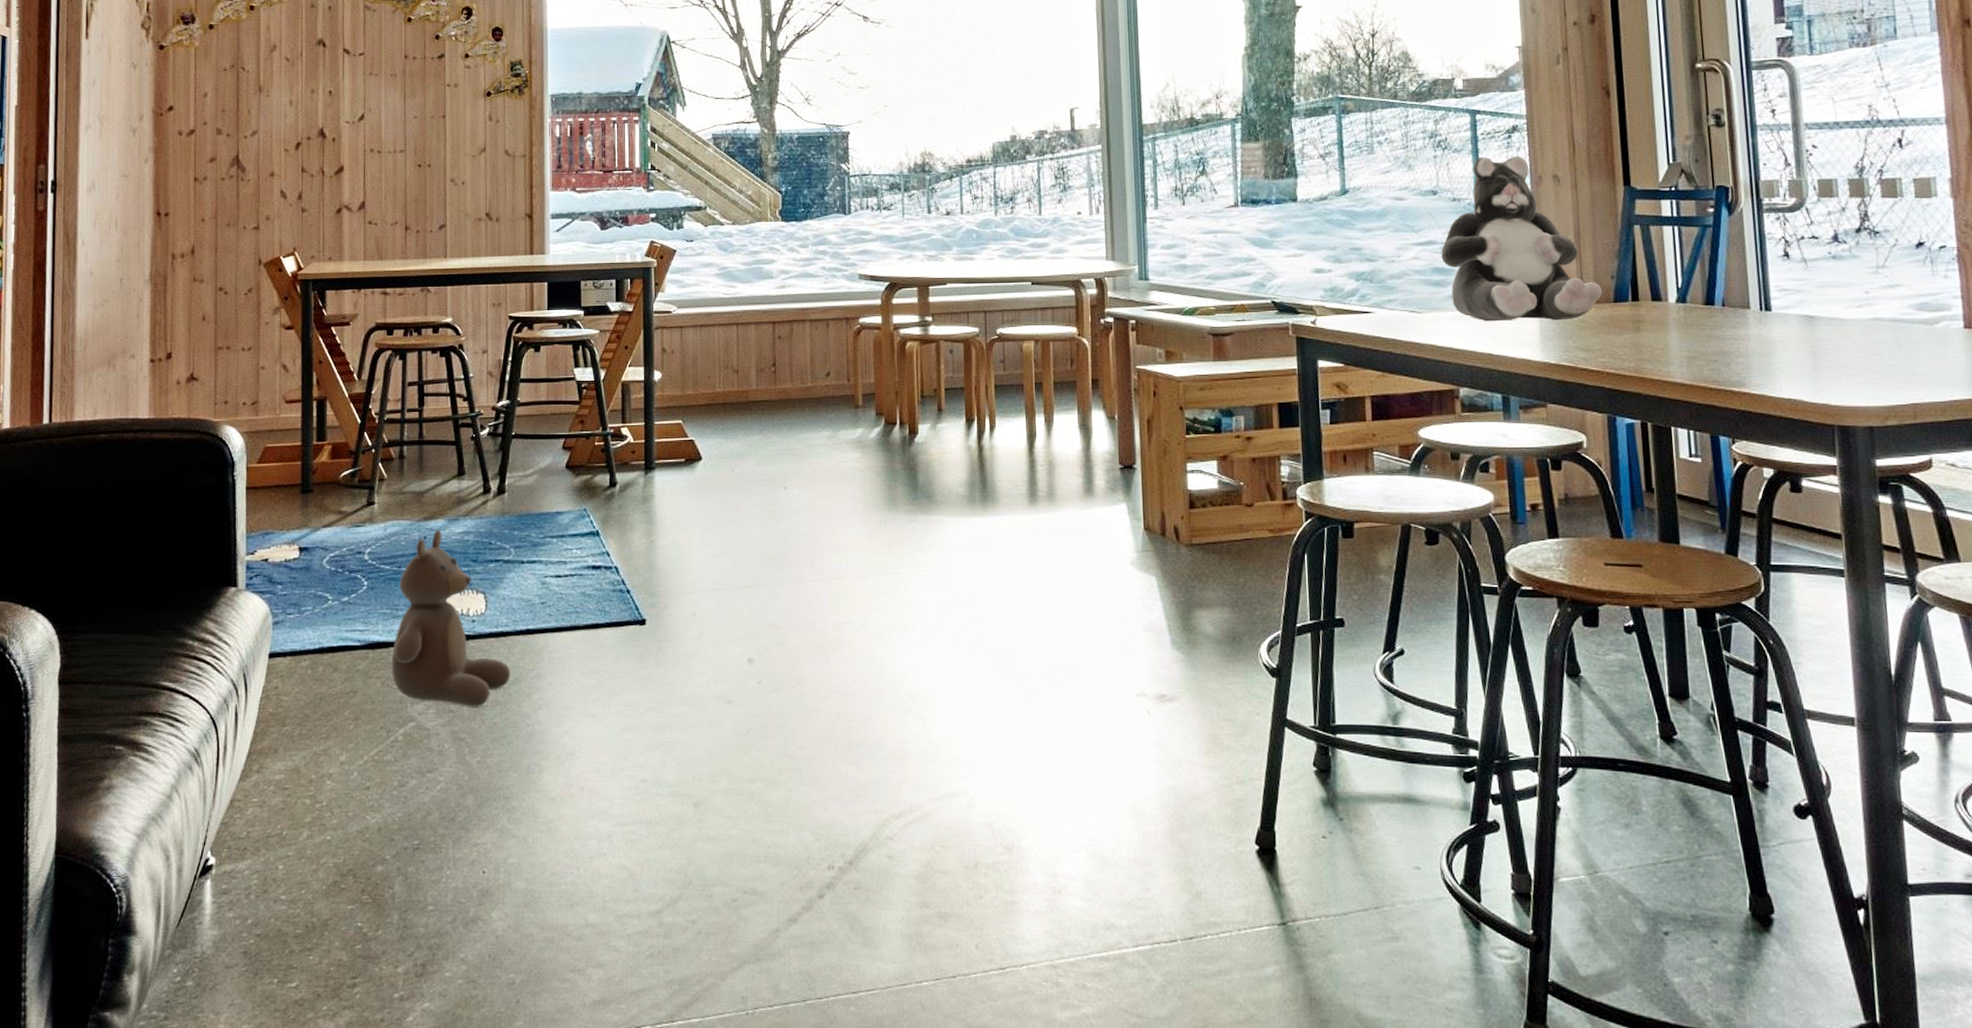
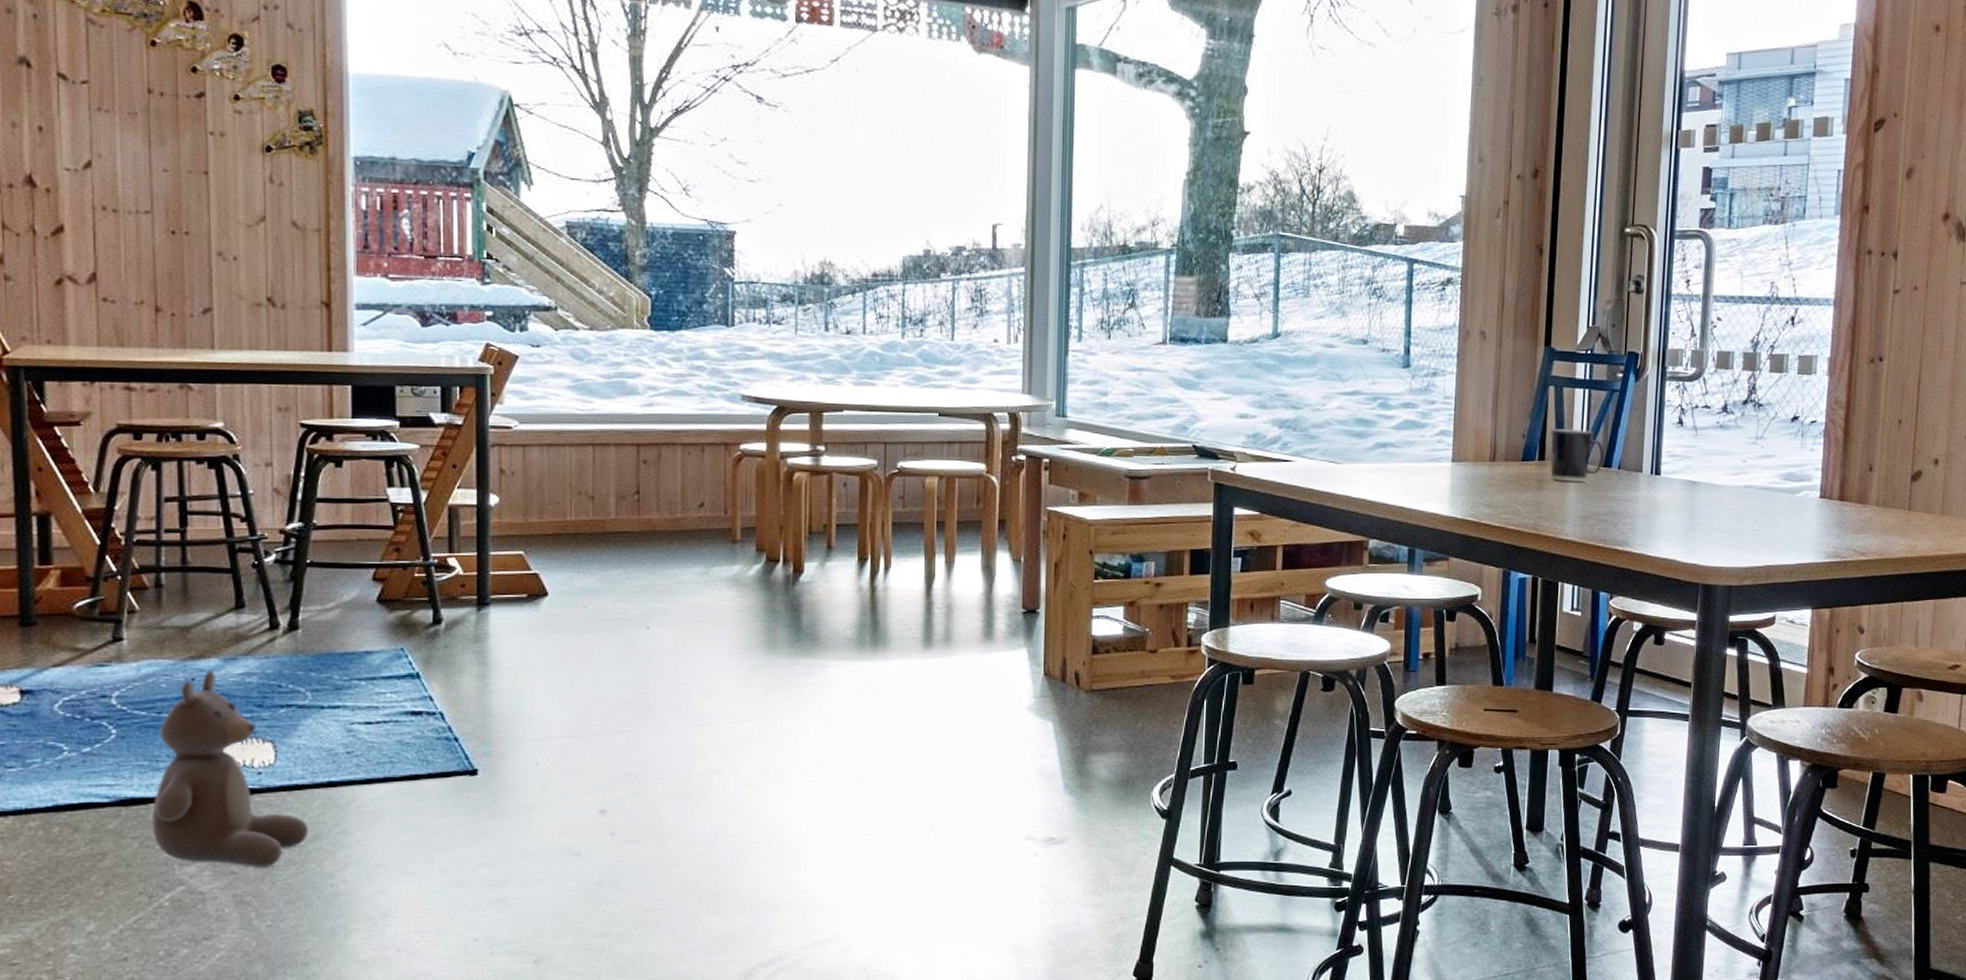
plush toy: present [1441,157,1603,322] -> none [1365,308,1513,477]
mug: none [1641,266,1705,322] -> present [1550,428,1604,482]

